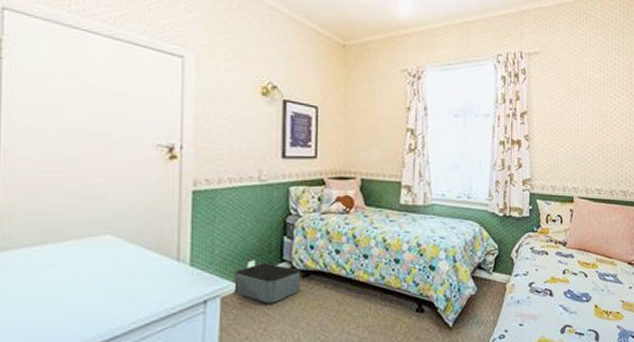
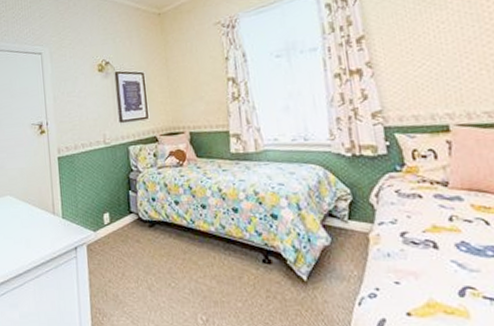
storage bin: present [234,262,300,304] -> none [94,214,148,251]

